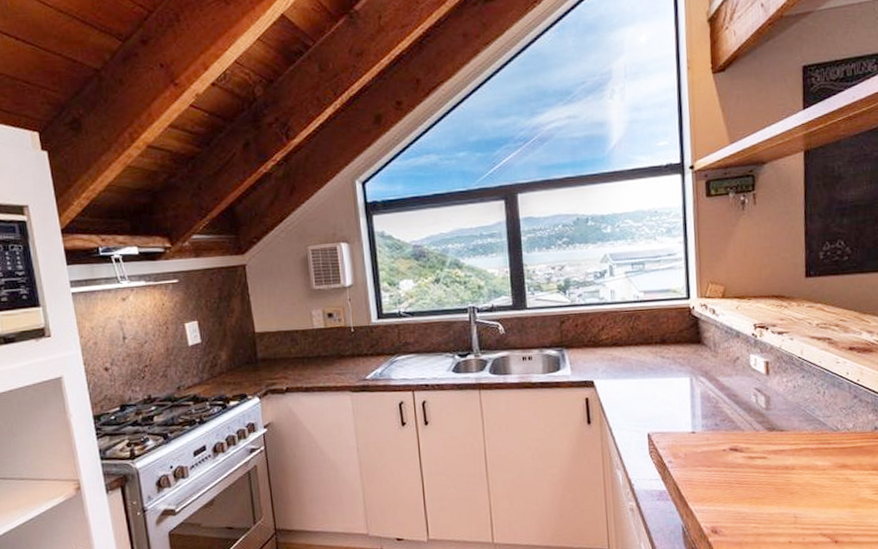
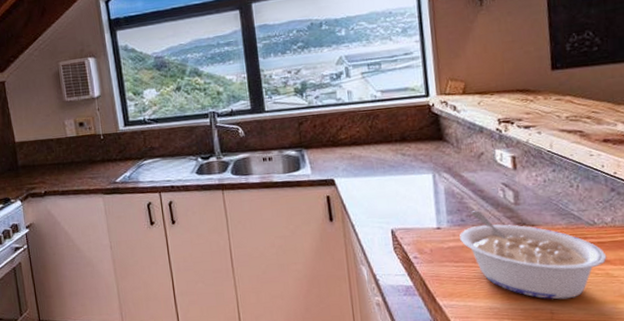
legume: none [713,415,848,504] -> present [459,210,607,300]

